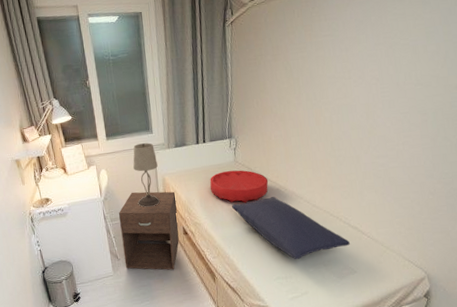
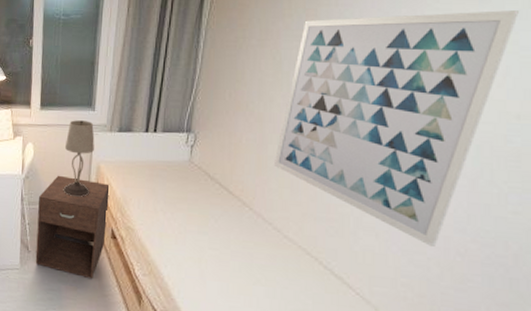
cushion: present [210,170,269,203] -> none [153,171,229,216]
pillow: present [232,196,350,260] -> none [177,214,329,303]
wall art: none [297,8,449,193] -> present [273,10,519,248]

